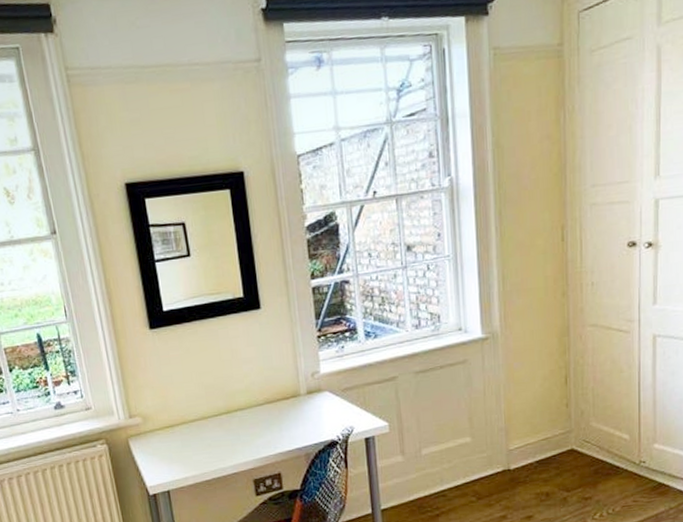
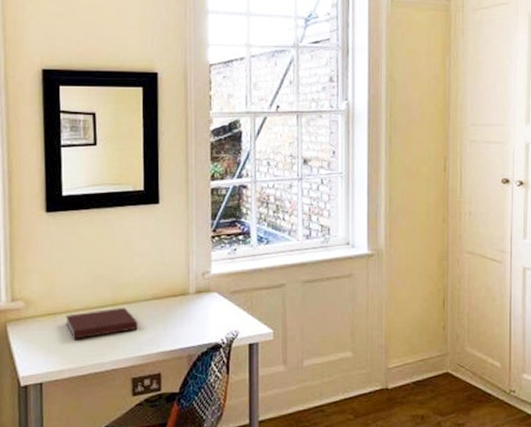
notebook: none [183,413,254,448] -> present [65,307,138,339]

